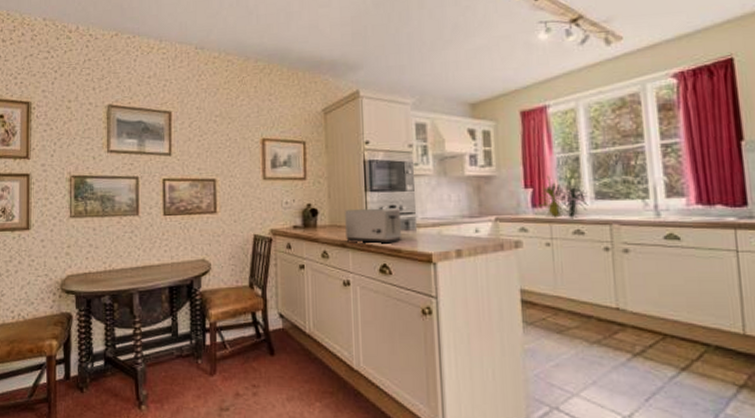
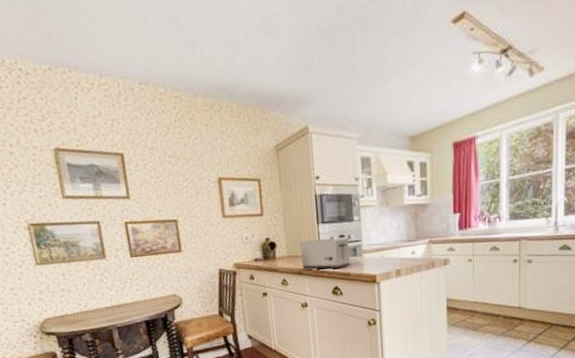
plant: present [538,175,588,218] -> none [464,200,504,238]

